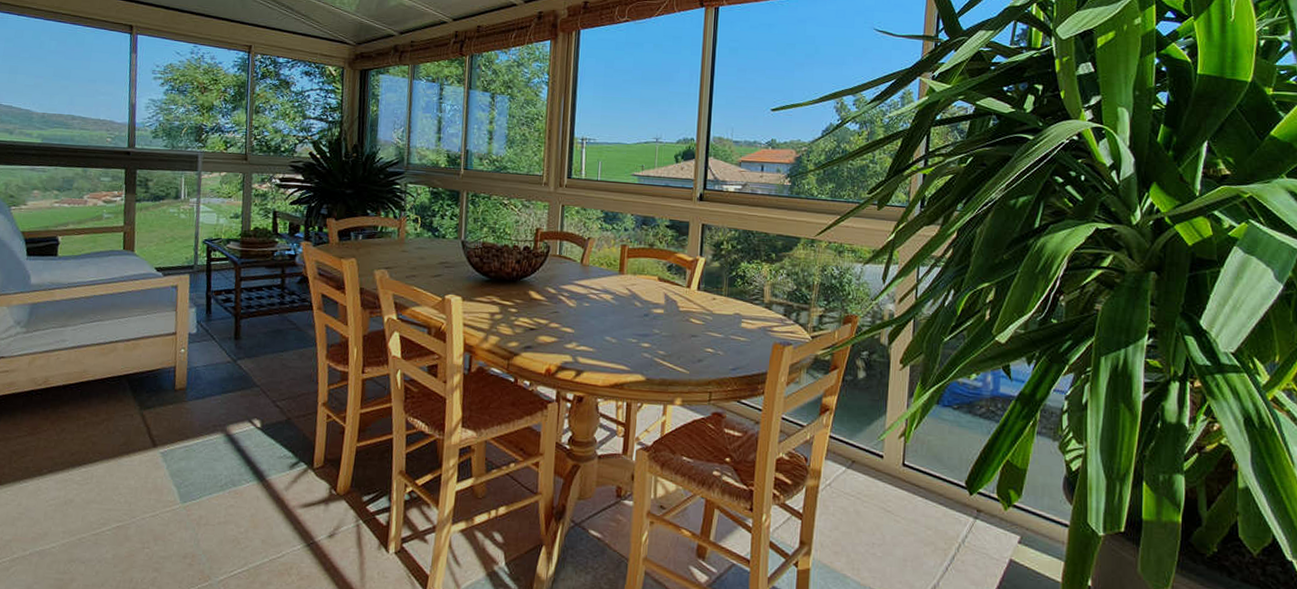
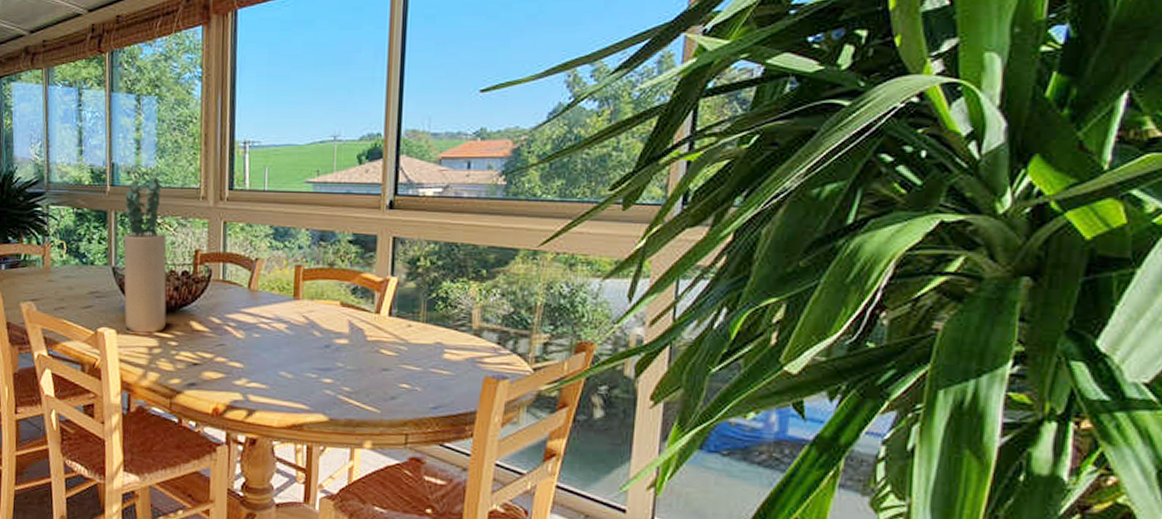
vase: none [470,154,512,301] -> present [123,165,167,333]

